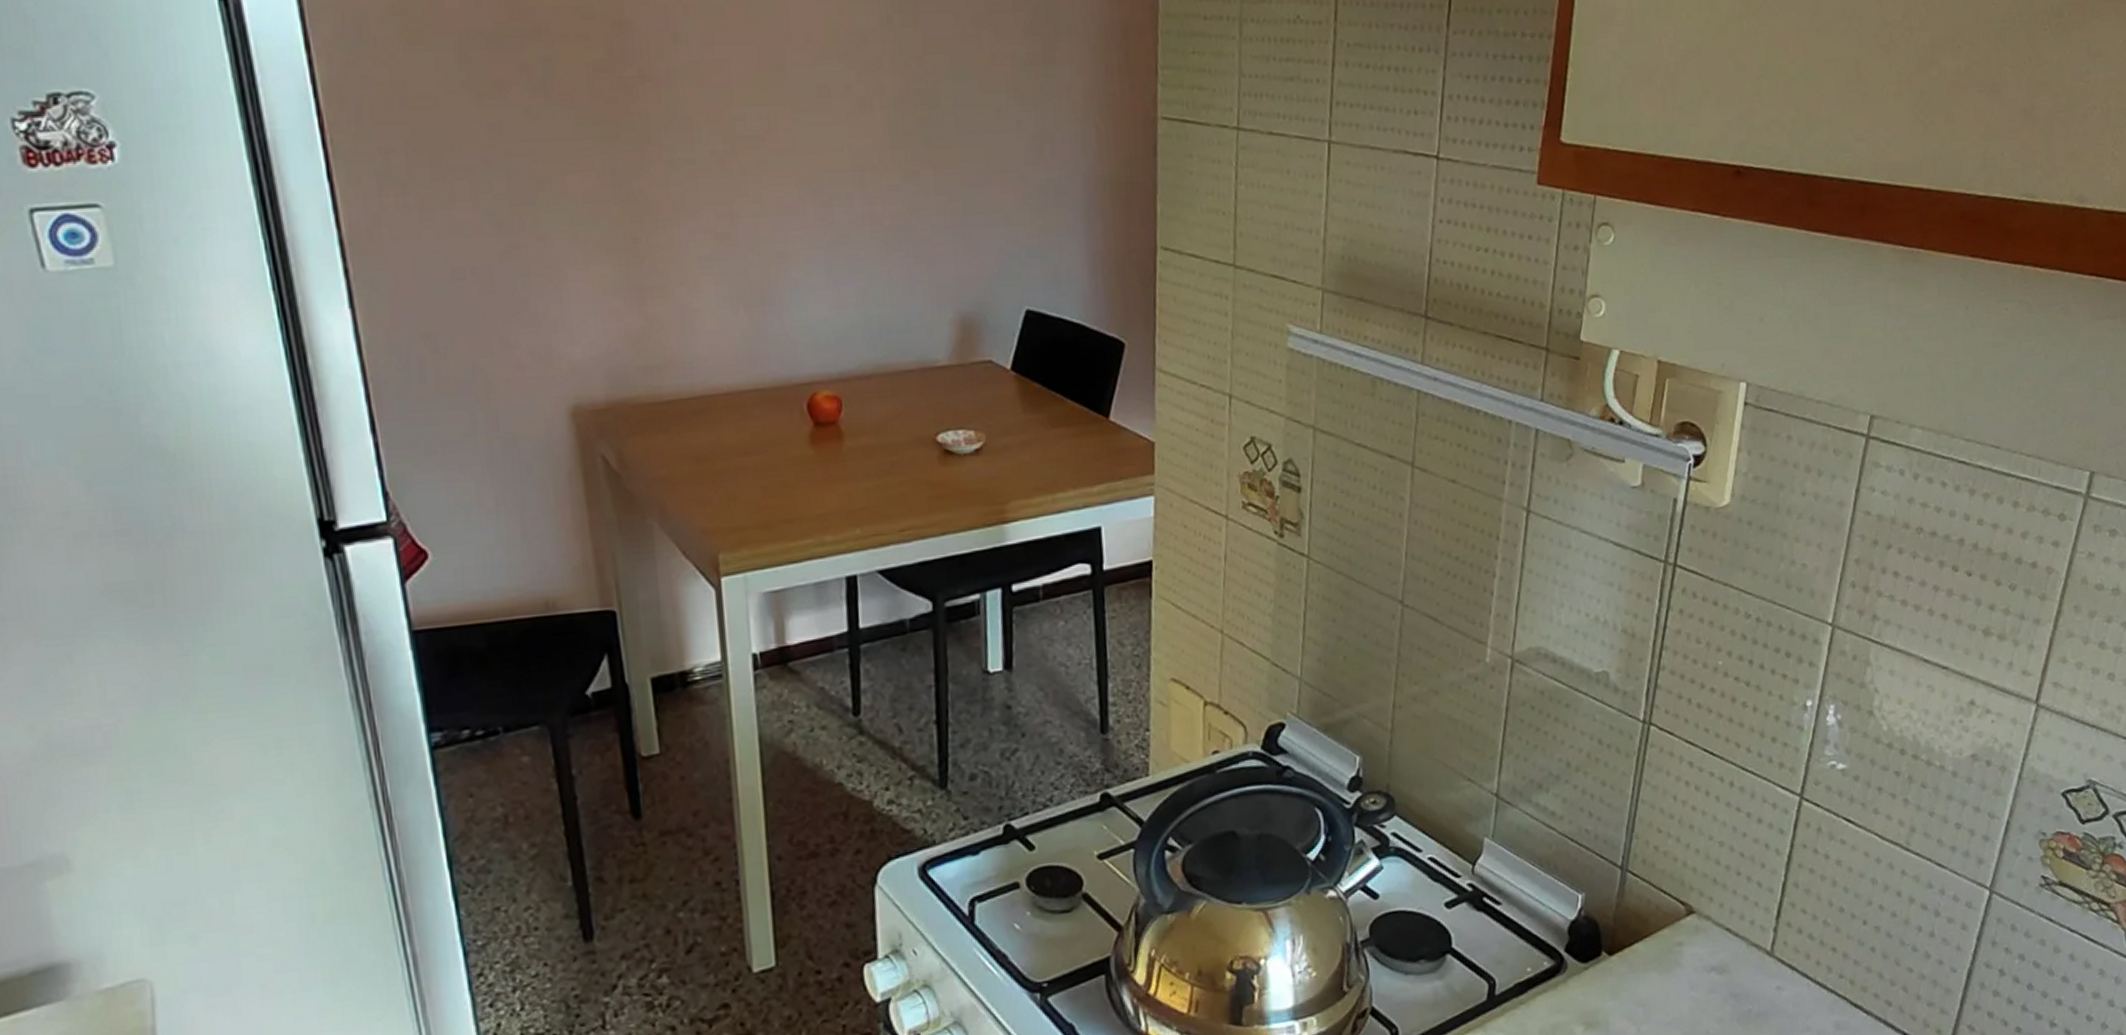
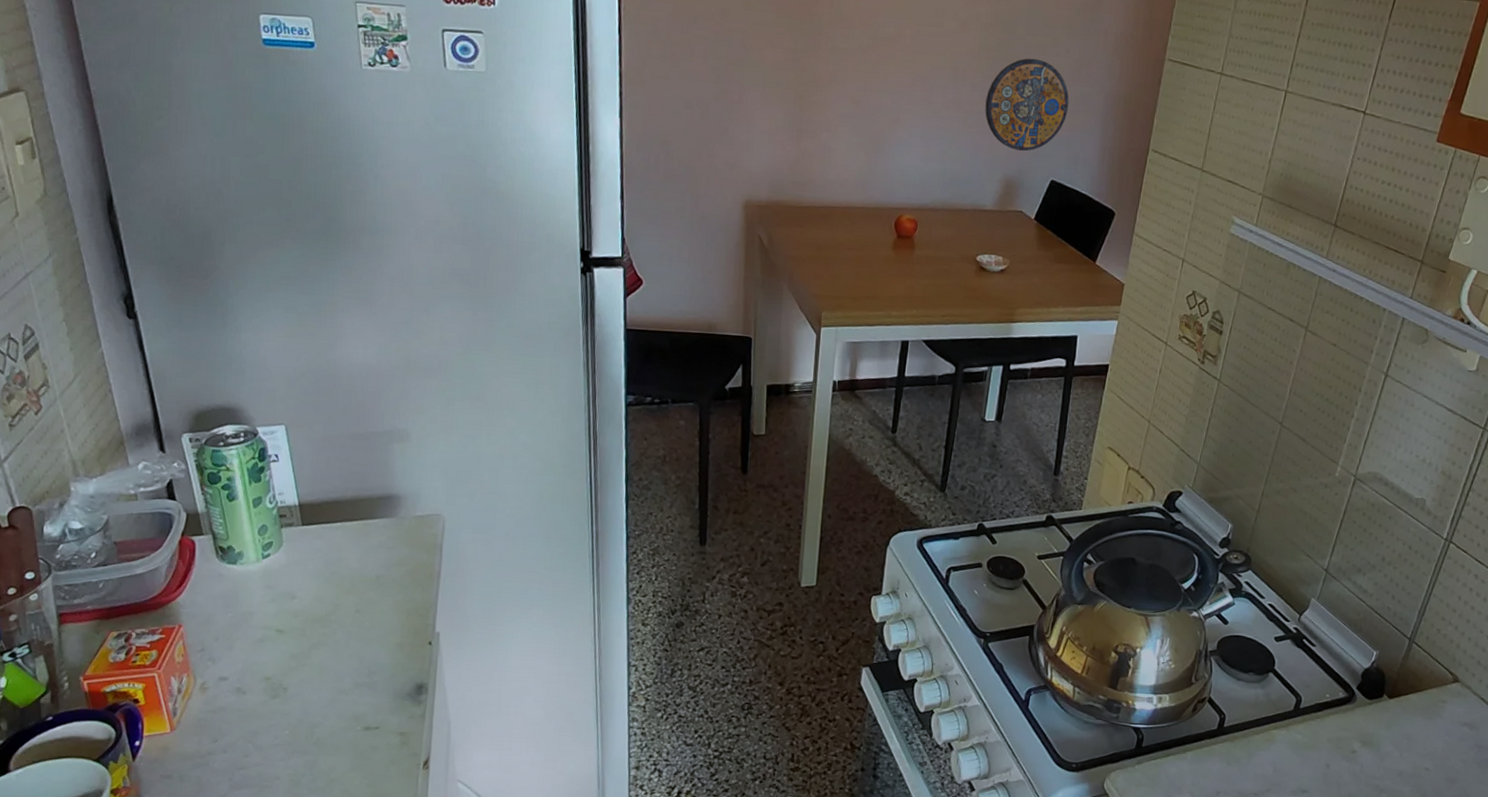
manhole cover: none [912,139,1034,275] -> present [985,58,1069,152]

